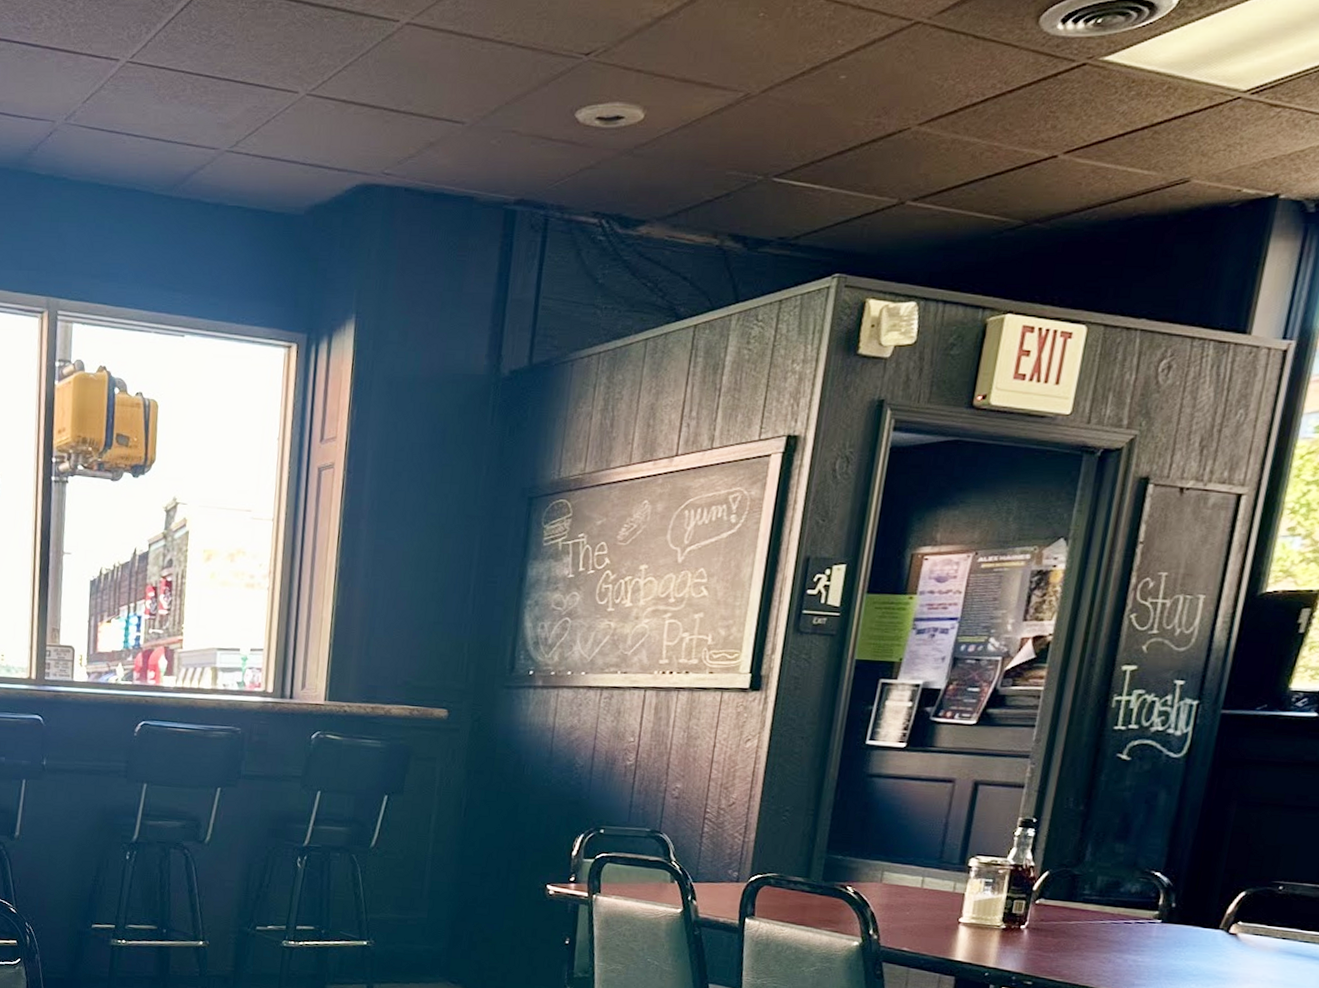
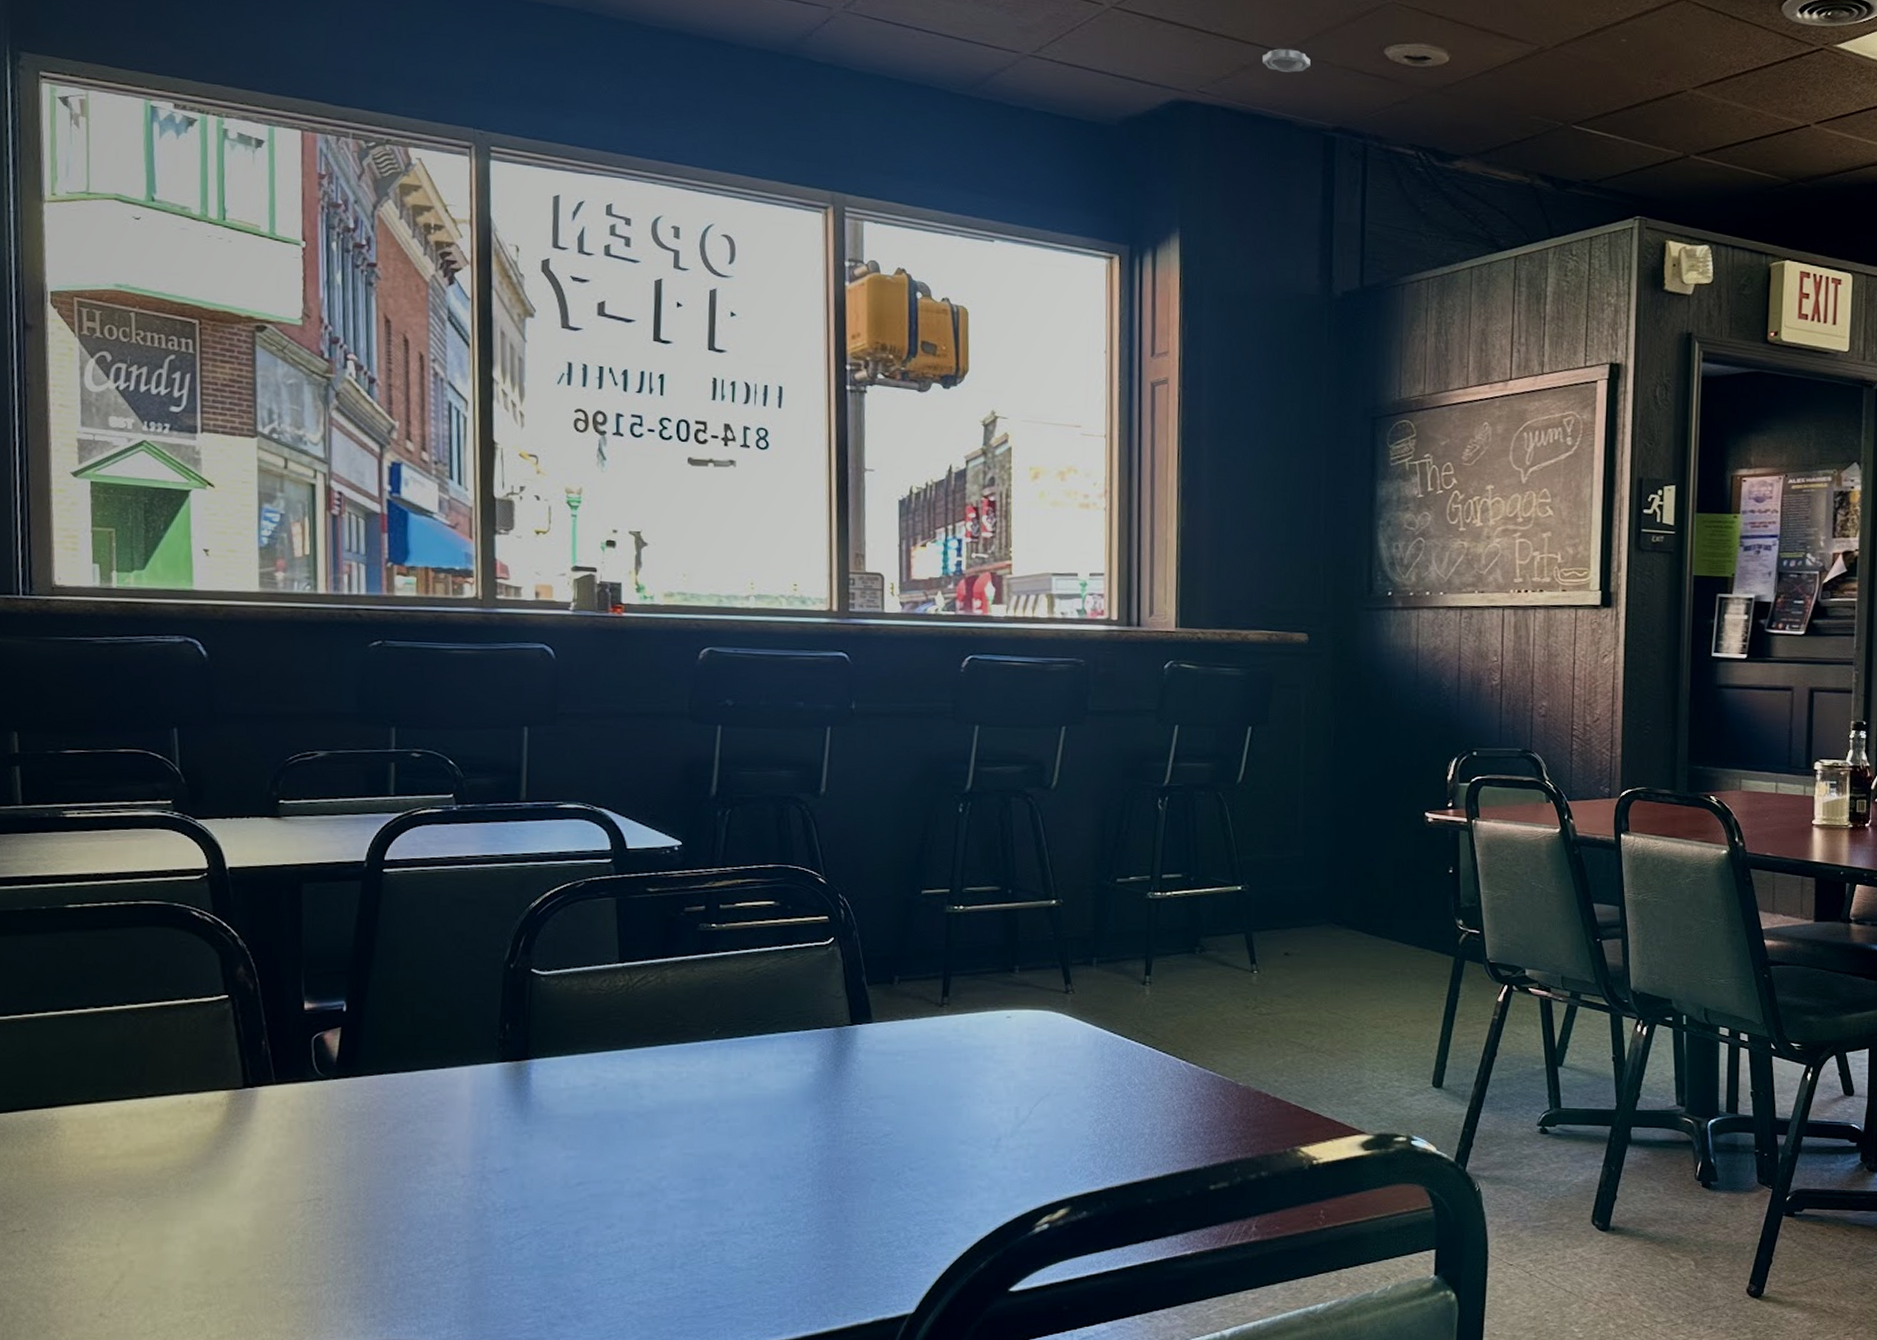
smoke detector: none [449,121,498,147] -> present [1262,48,1311,73]

